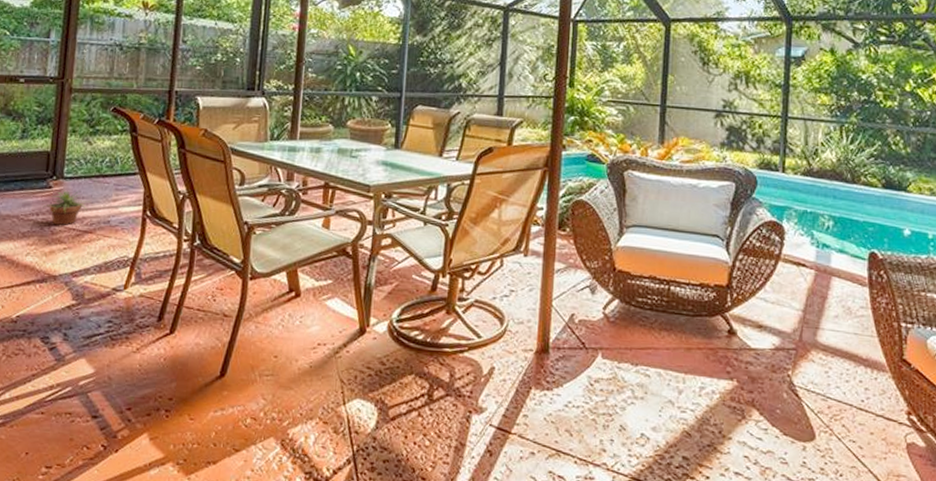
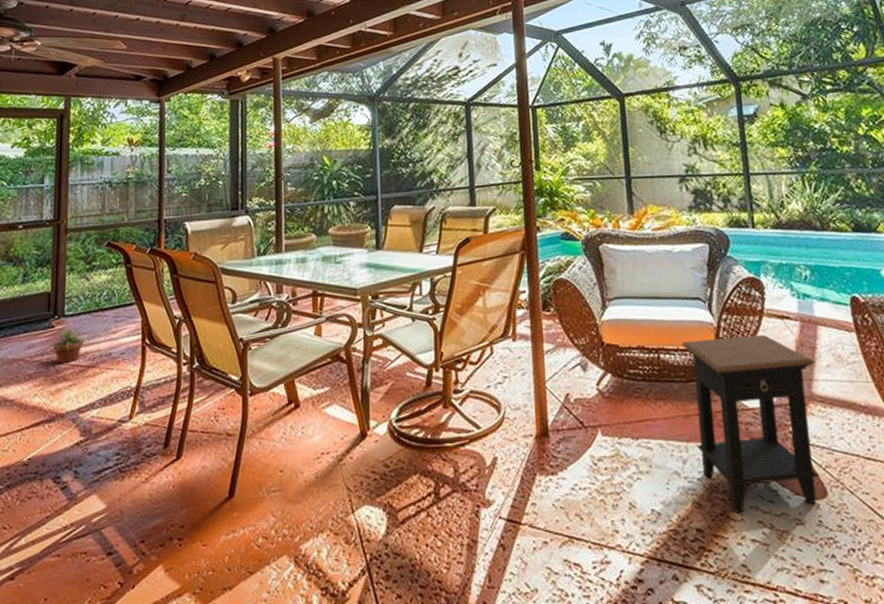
side table: none [694,276,824,447] -> present [682,335,819,513]

